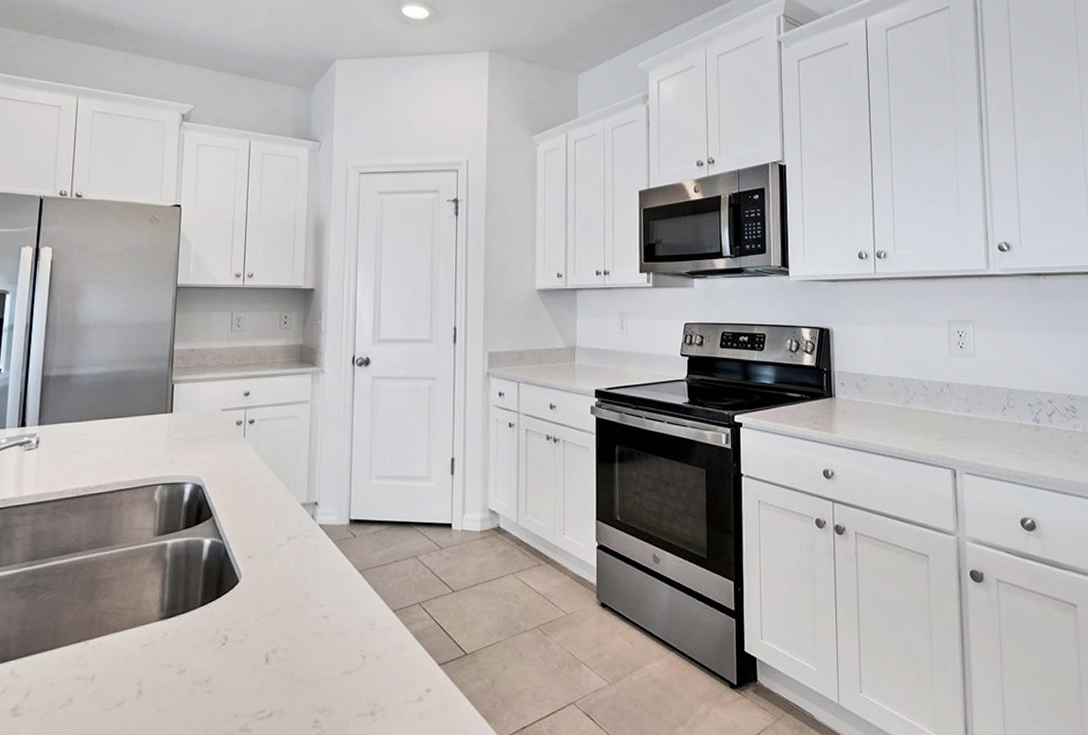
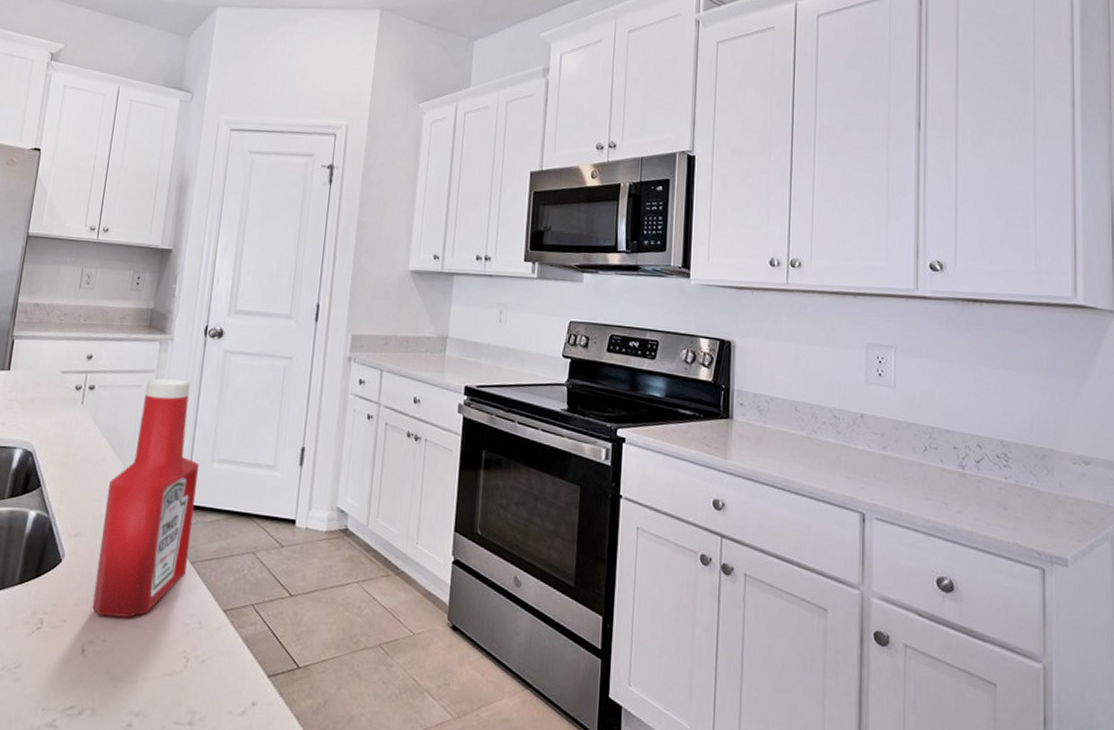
ketchup bottle: none [272,406,358,626] -> present [93,378,199,618]

